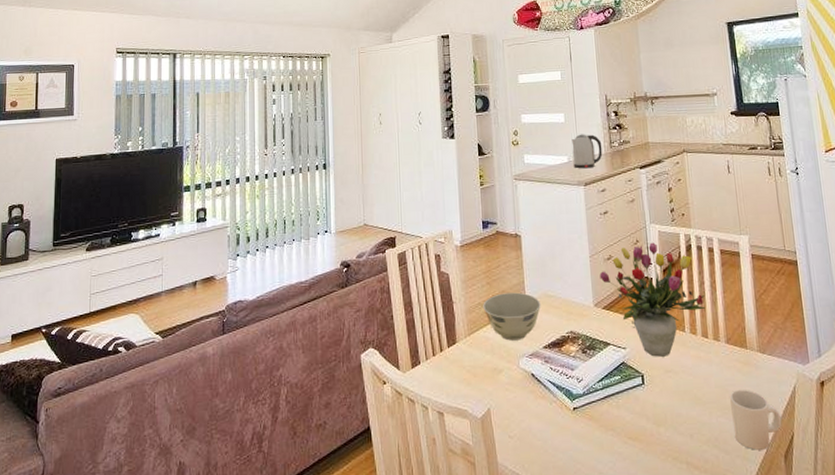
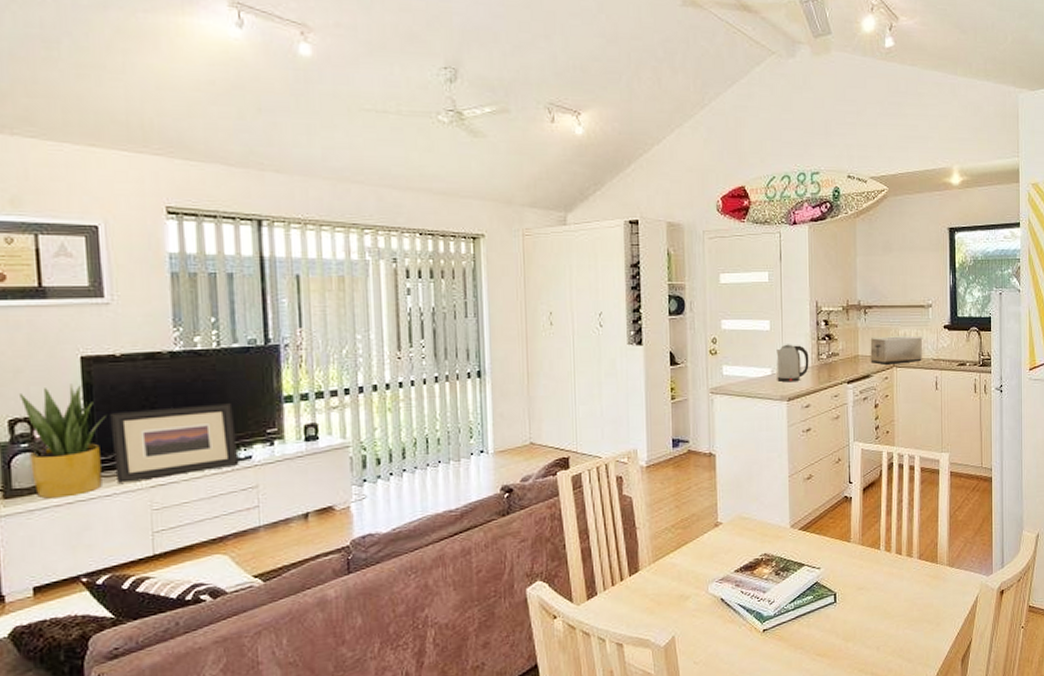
planter: none [17,179,68,266] -> present [20,384,106,499]
picture frame: none [70,193,151,255] -> present [110,403,239,483]
bowl: present [483,292,541,341] -> none [670,515,734,566]
flower arrangement: present [599,242,705,357] -> none [798,461,902,575]
toaster: none [659,122,712,150] -> present [870,336,922,365]
mug: present [730,389,782,450] -> none [917,601,963,657]

